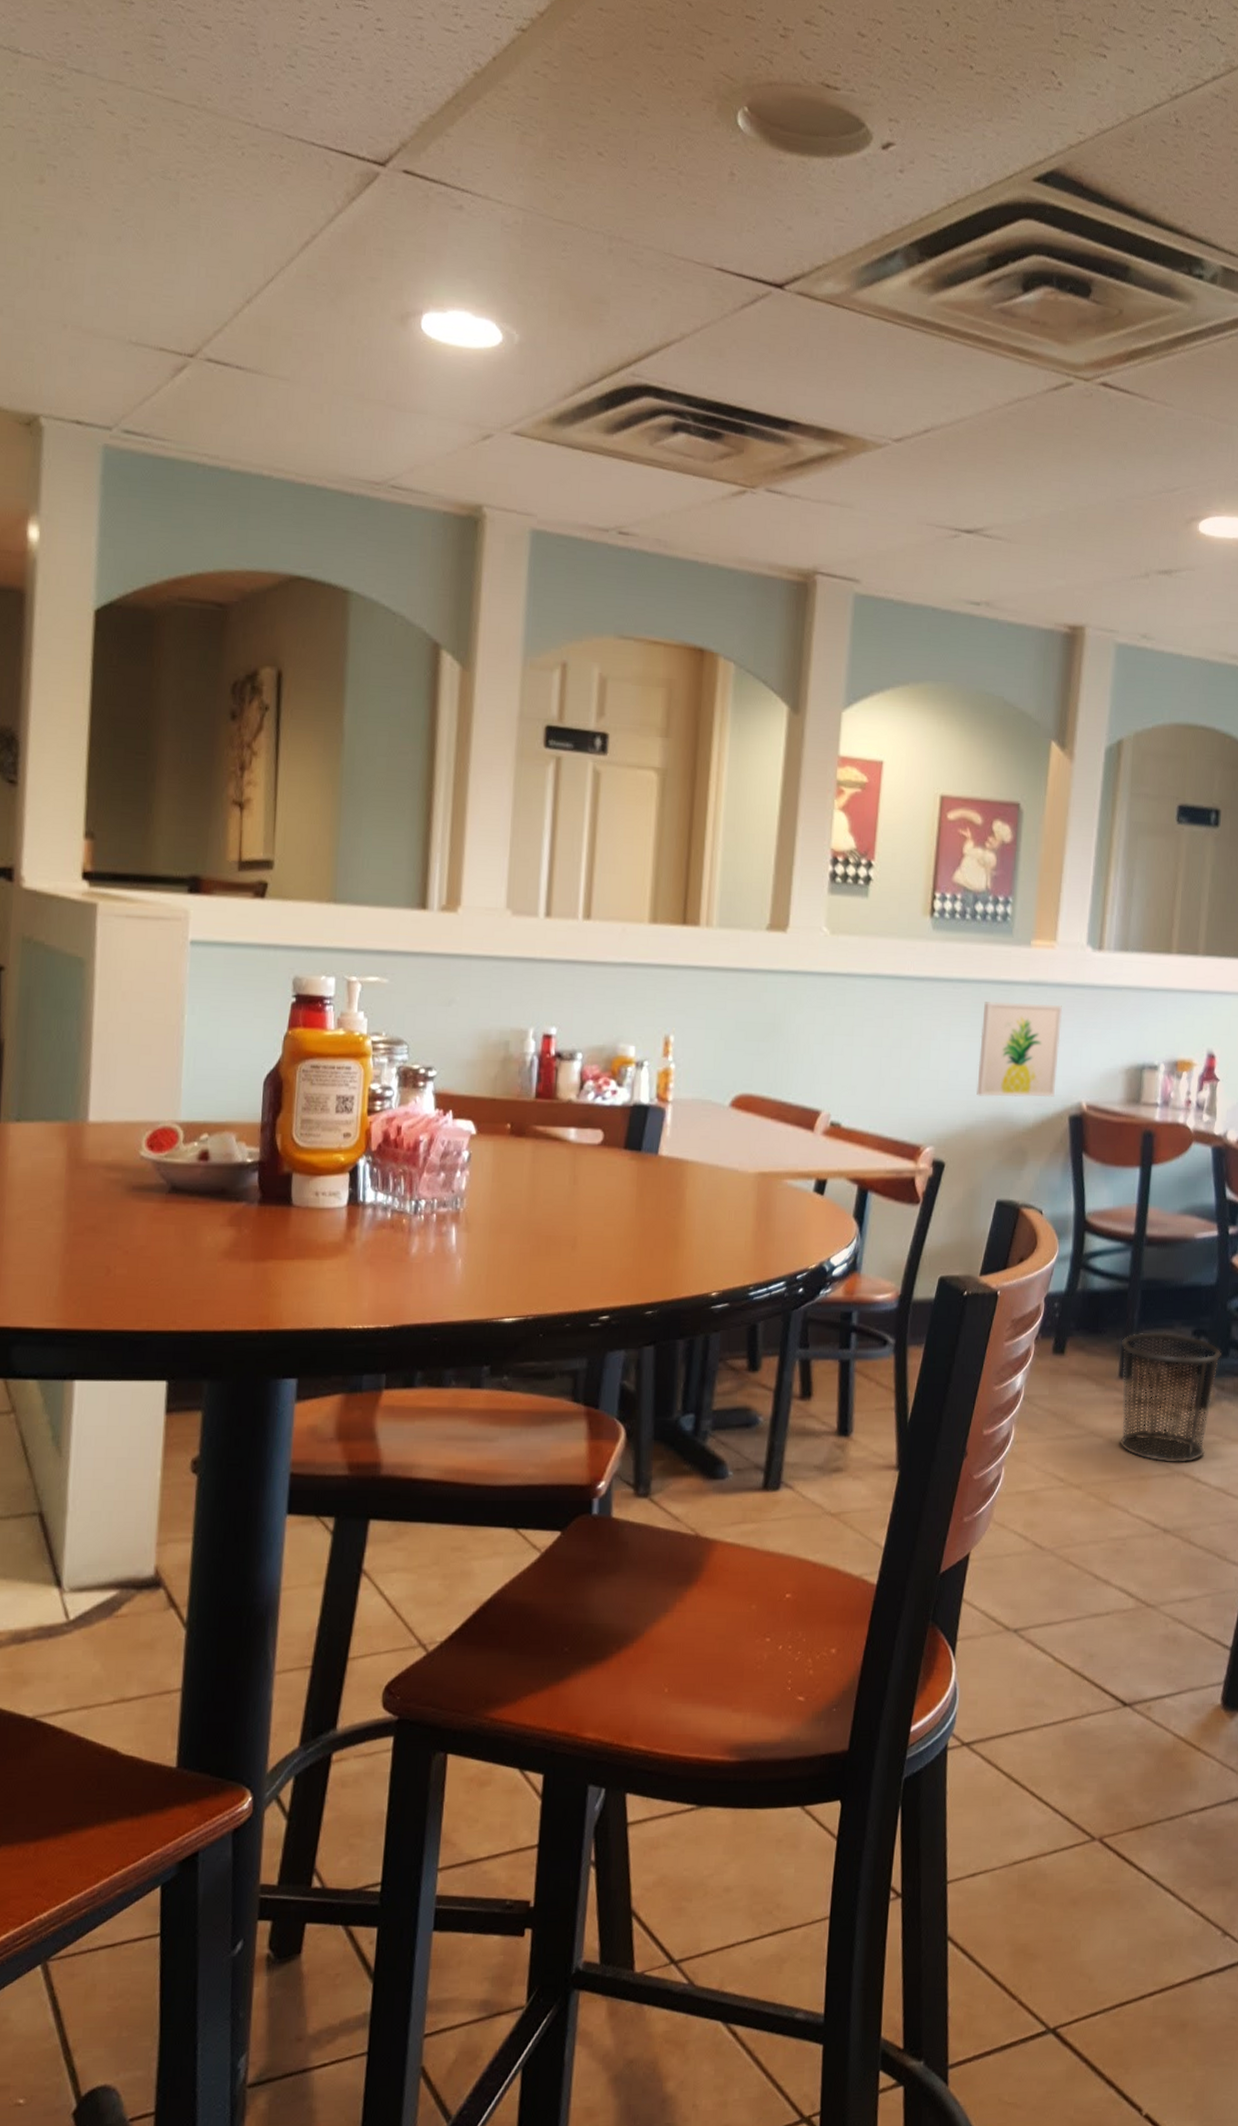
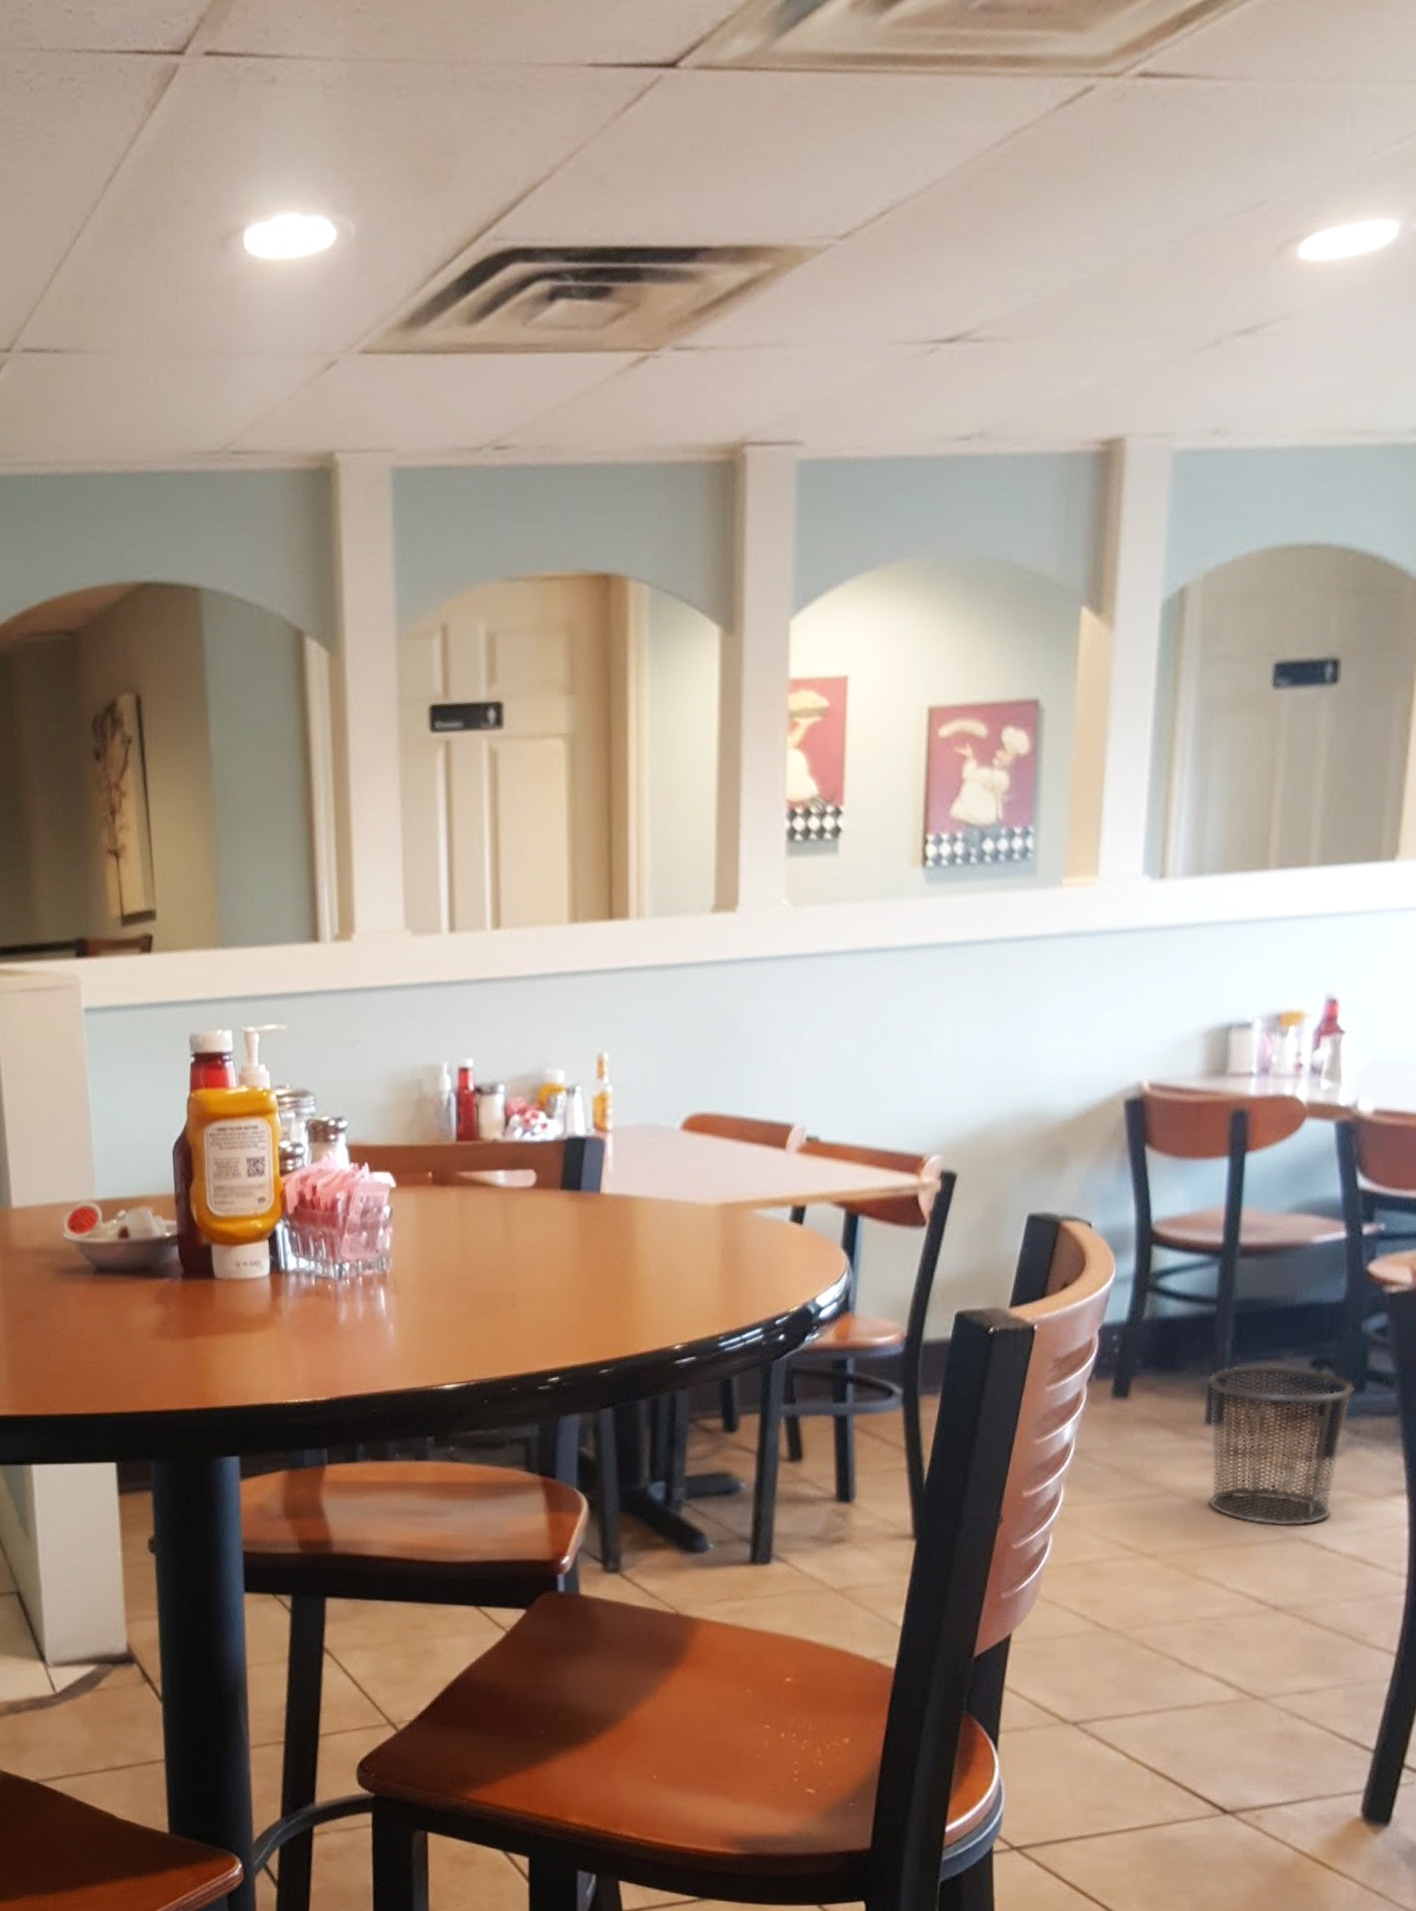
wall art: present [977,1001,1063,1098] -> none [995,958,1111,1087]

